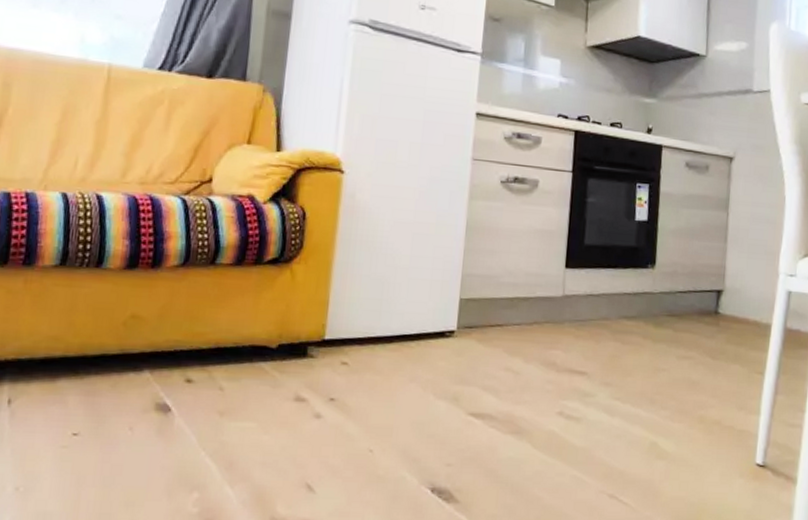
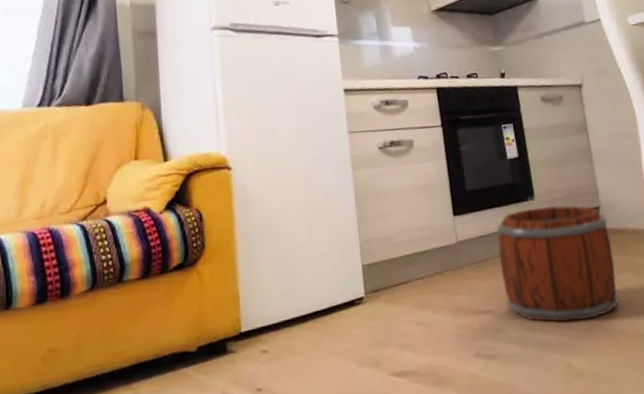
bucket: none [601,276,729,404] -> present [496,205,619,323]

